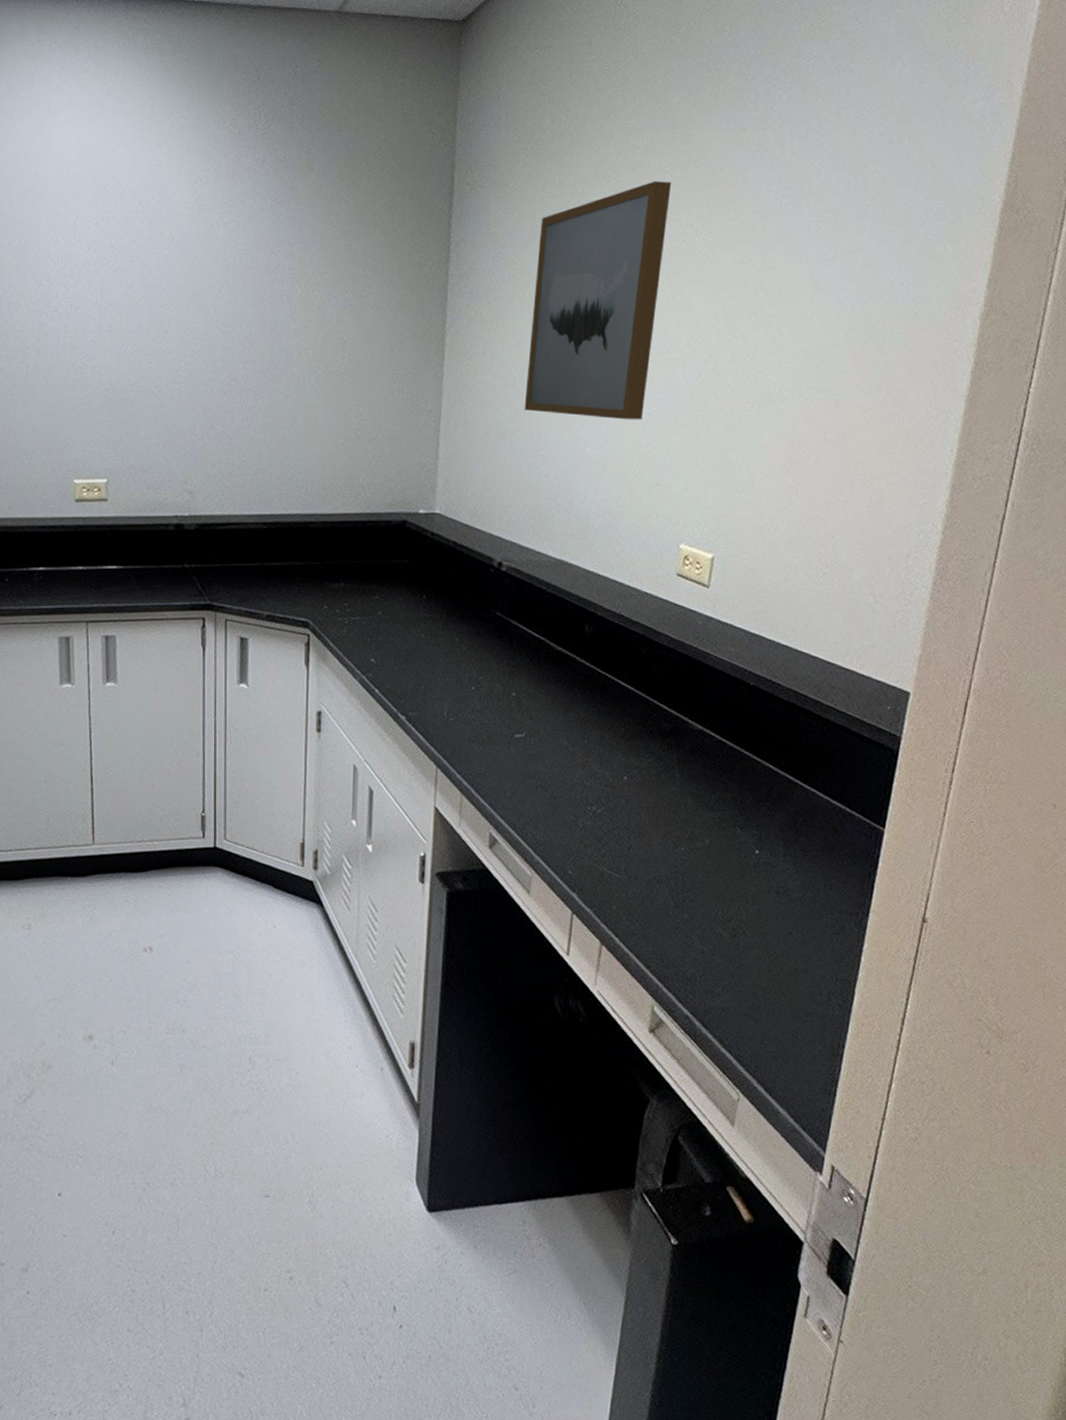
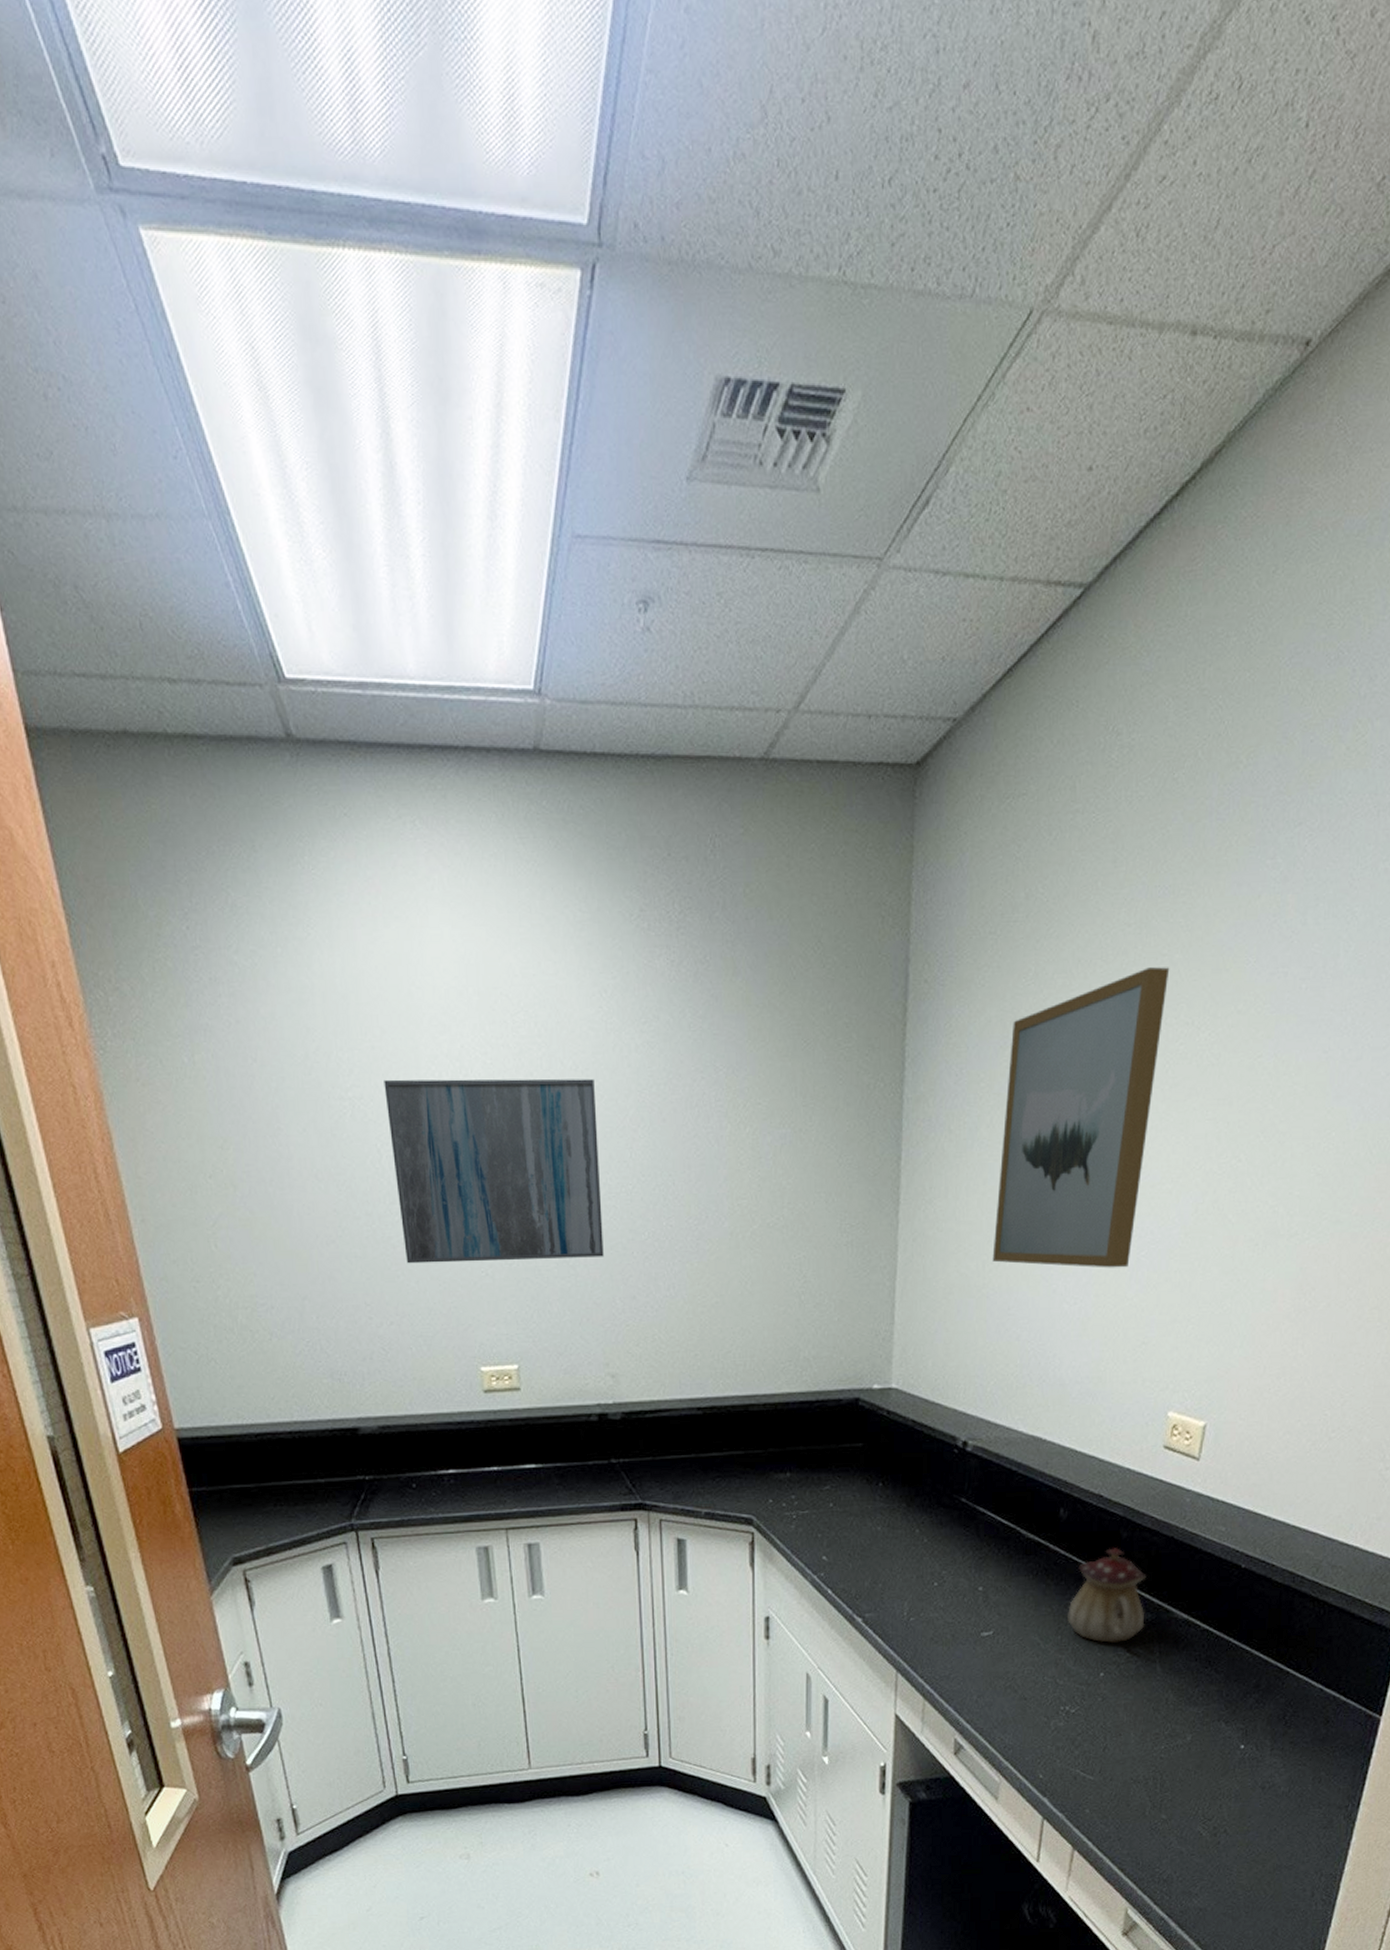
wall art: none [9,240,188,392] -> present [384,1078,604,1264]
teapot: none [593,662,664,749] -> present [1068,1548,1147,1643]

